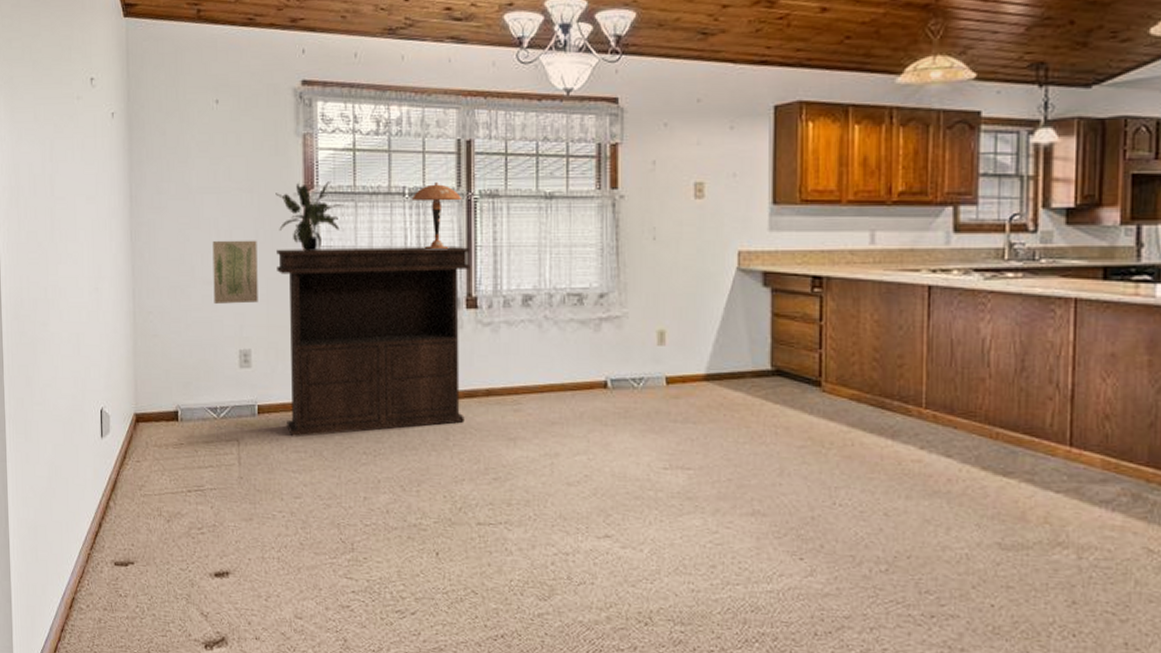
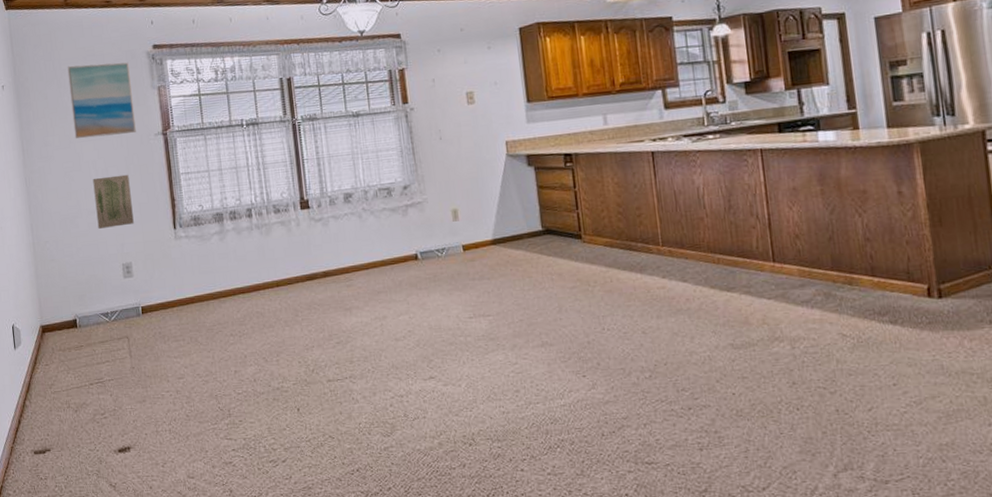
wall art: none [193,96,271,190] -> present [67,62,136,139]
potted plant: present [275,181,344,252] -> none [140,121,196,179]
console table: present [277,245,471,437] -> none [145,161,309,329]
table lamp: present [411,182,462,249] -> none [248,113,289,166]

